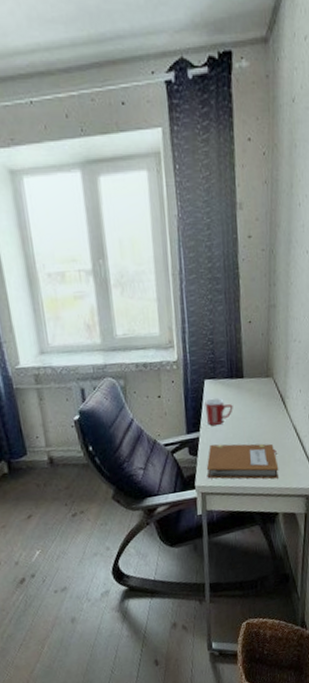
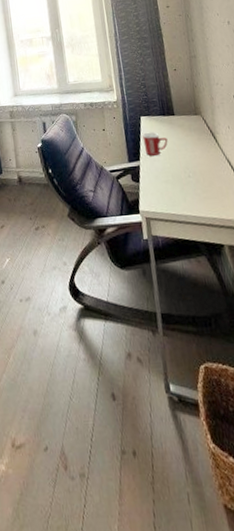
notebook: present [206,443,279,479] -> none [148,172,219,210]

